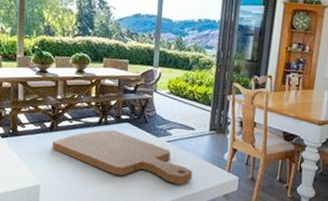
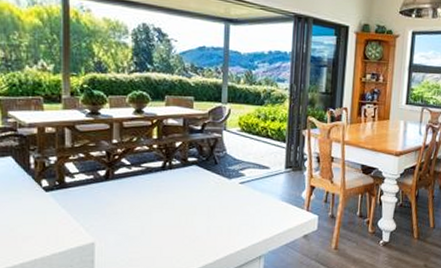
cutting board: present [52,129,193,185] -> none [108,174,269,229]

